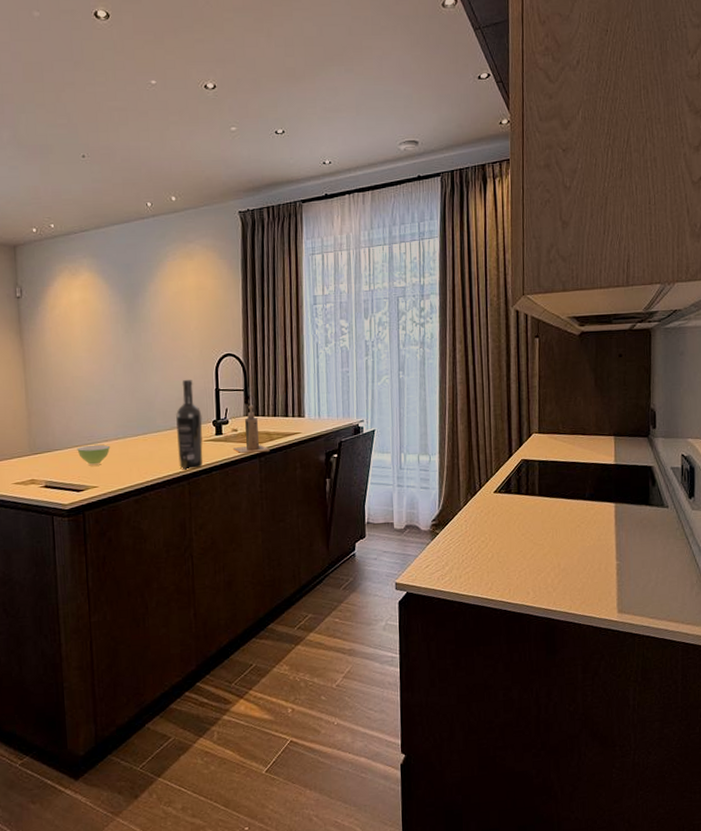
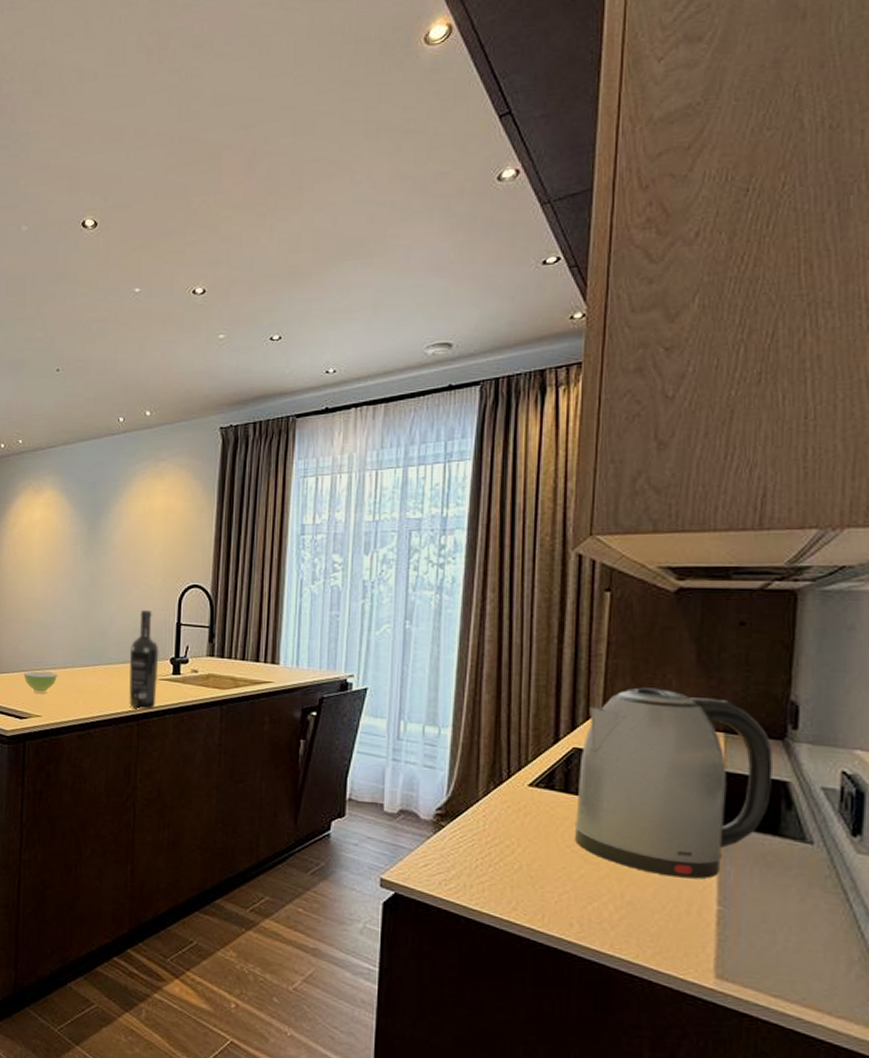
soap dispenser: present [232,405,270,454] -> none [190,644,234,700]
kettle: none [525,408,643,546] -> present [574,687,773,879]

